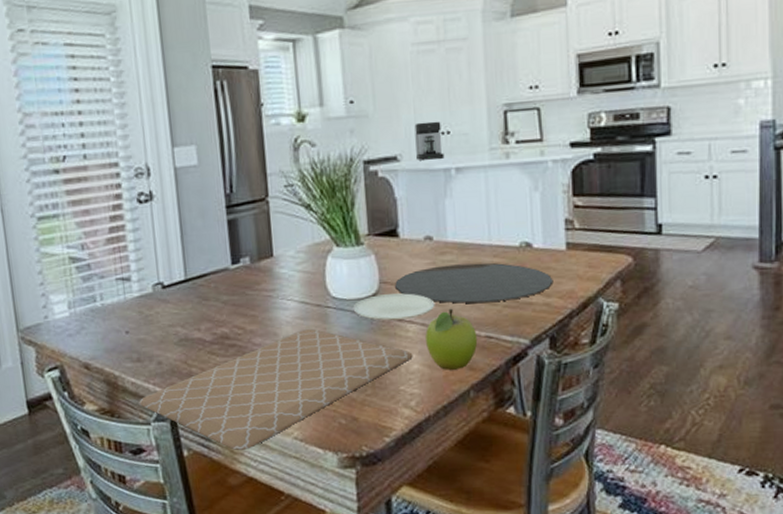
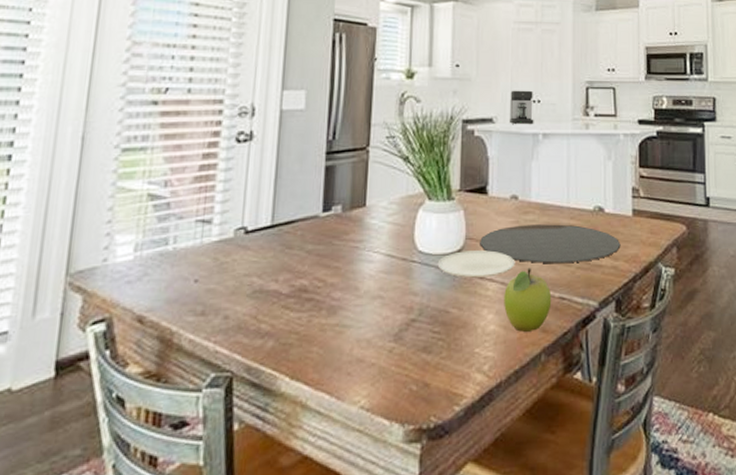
placemat: present [139,329,413,451] -> none [193,284,490,424]

